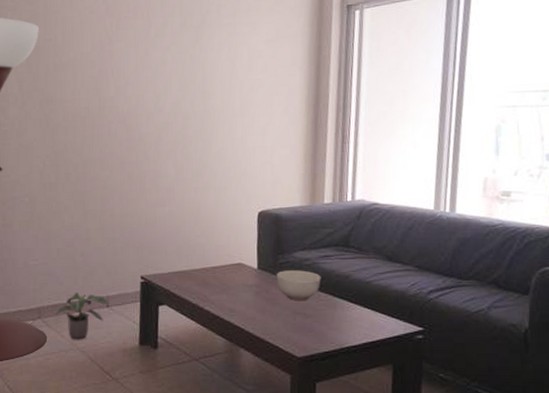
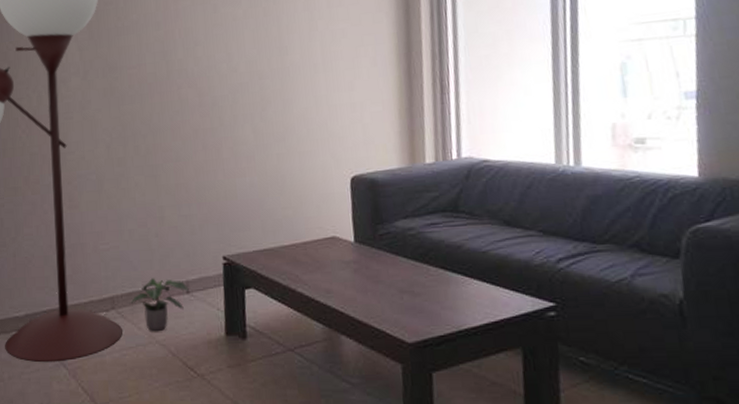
bowl: present [276,270,321,301] -> none [376,241,429,278]

